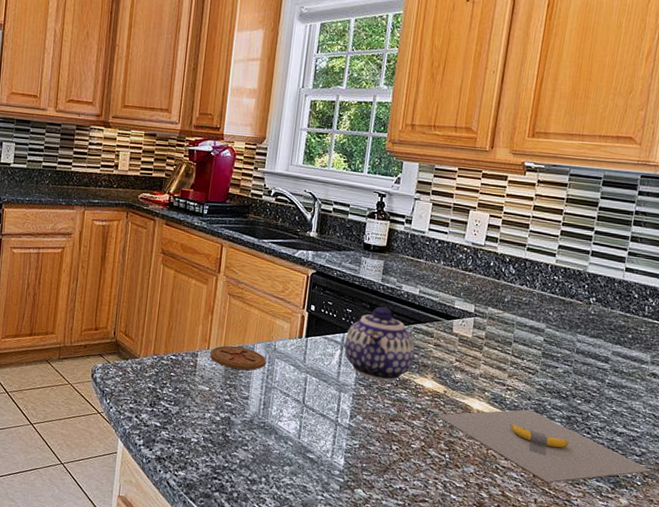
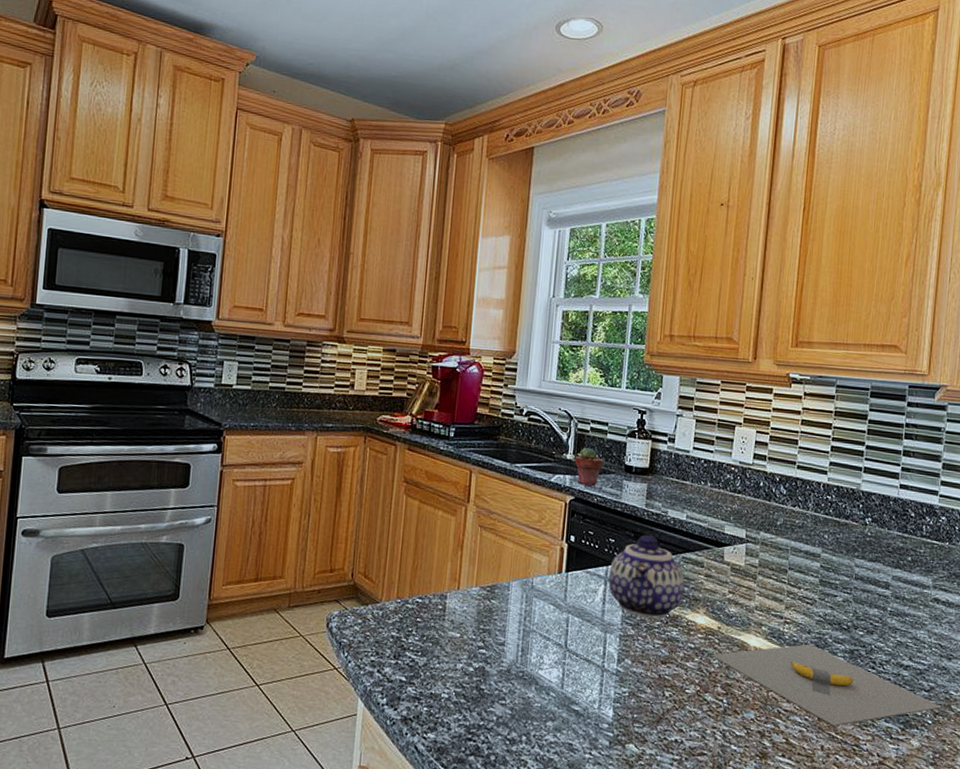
coaster: present [210,346,267,370] -> none [460,585,524,612]
potted succulent: none [317,226,344,261] -> present [574,447,604,486]

